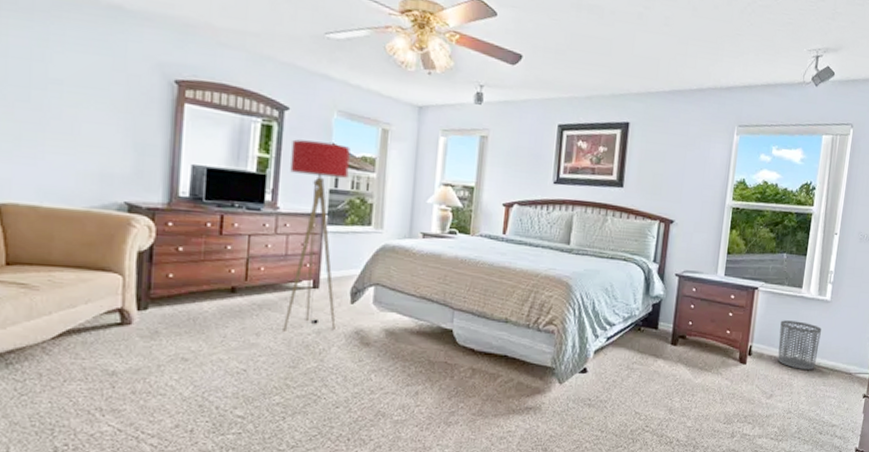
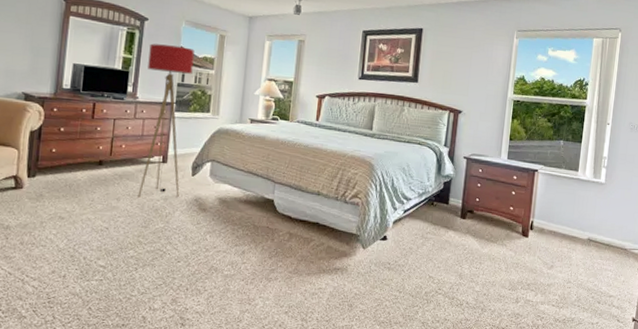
waste bin: present [777,320,822,370] -> none [557,199,597,245]

